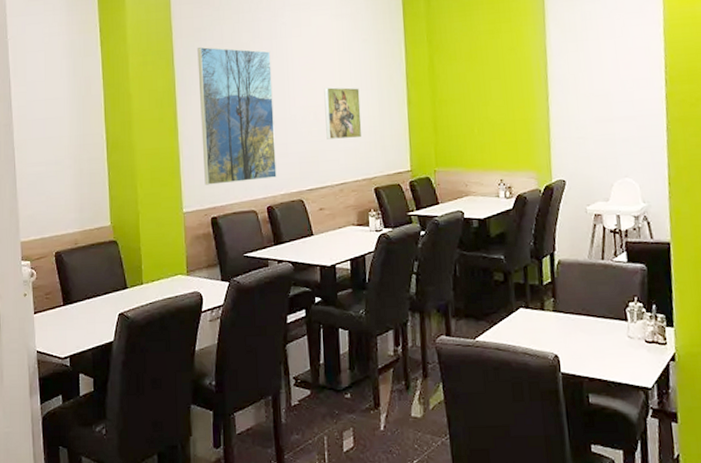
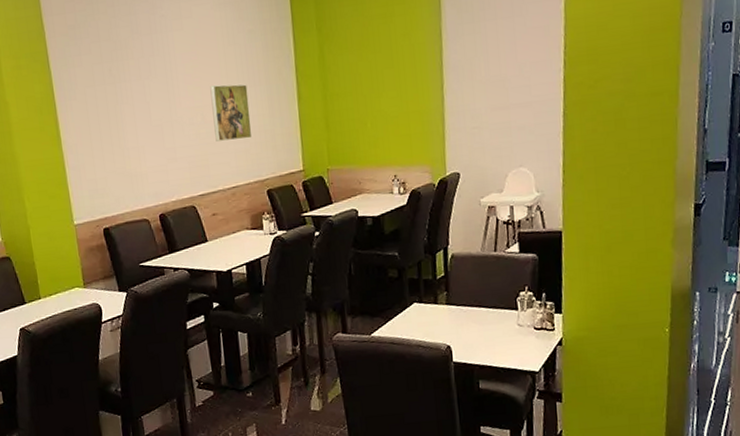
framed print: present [197,46,277,185] -> none [73,46,167,196]

